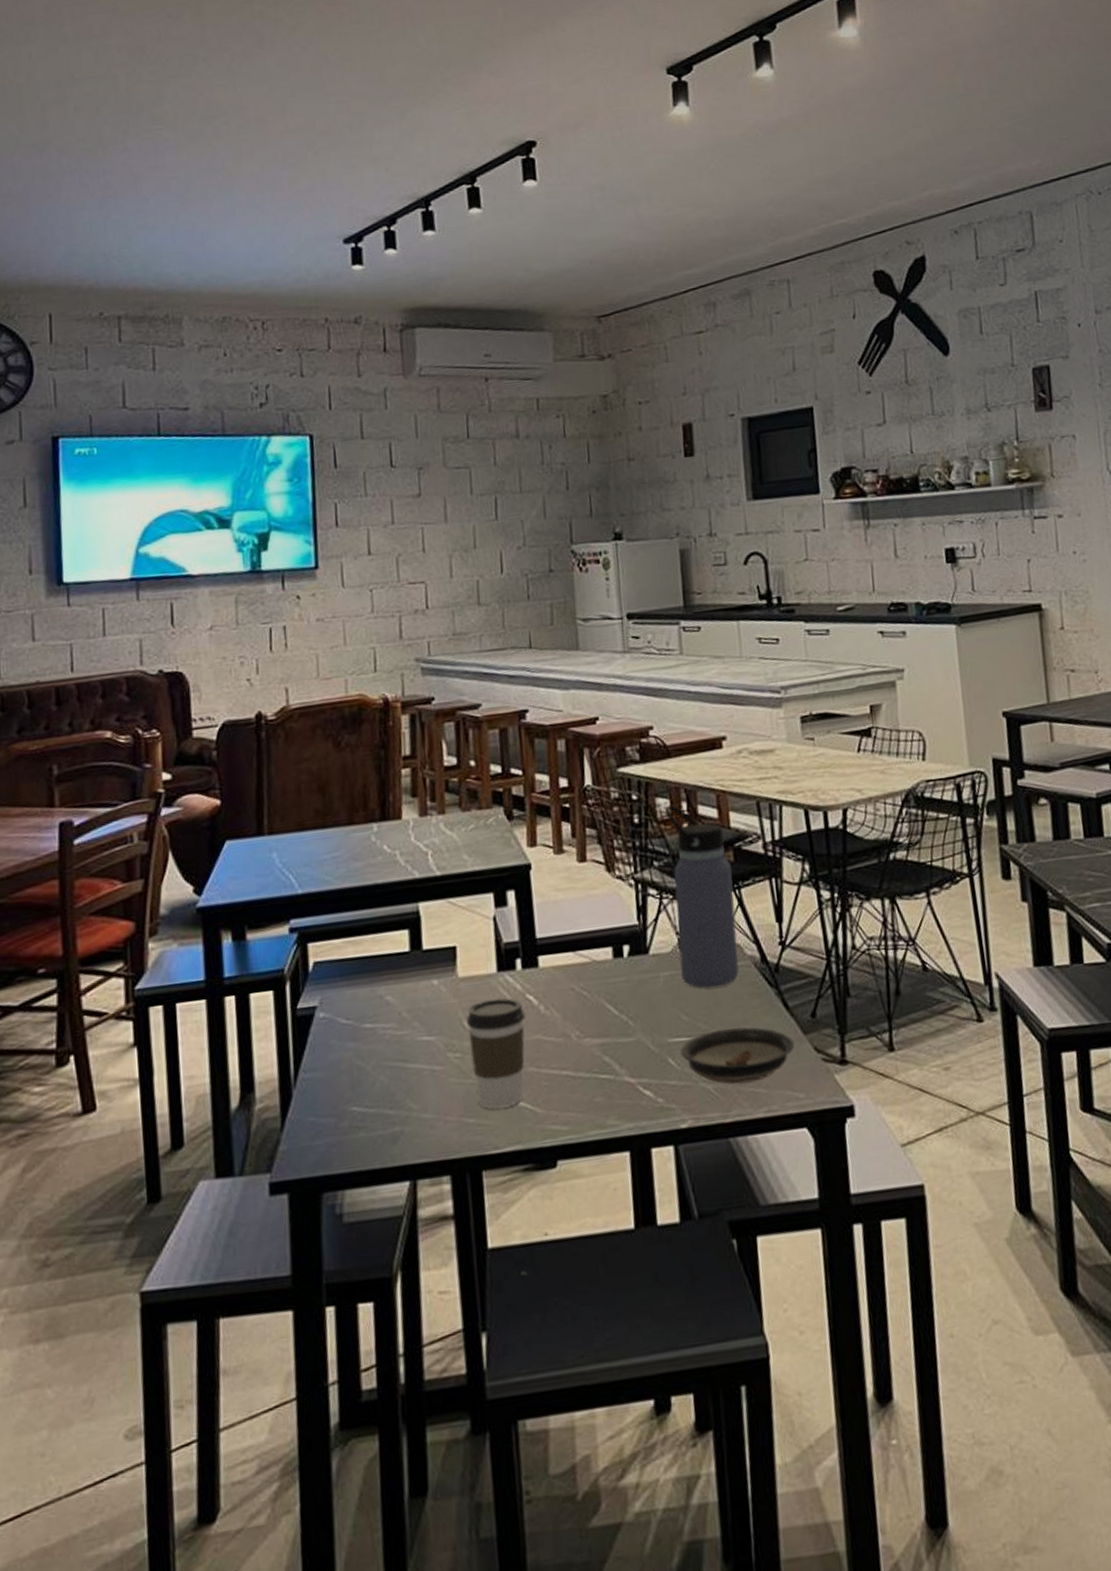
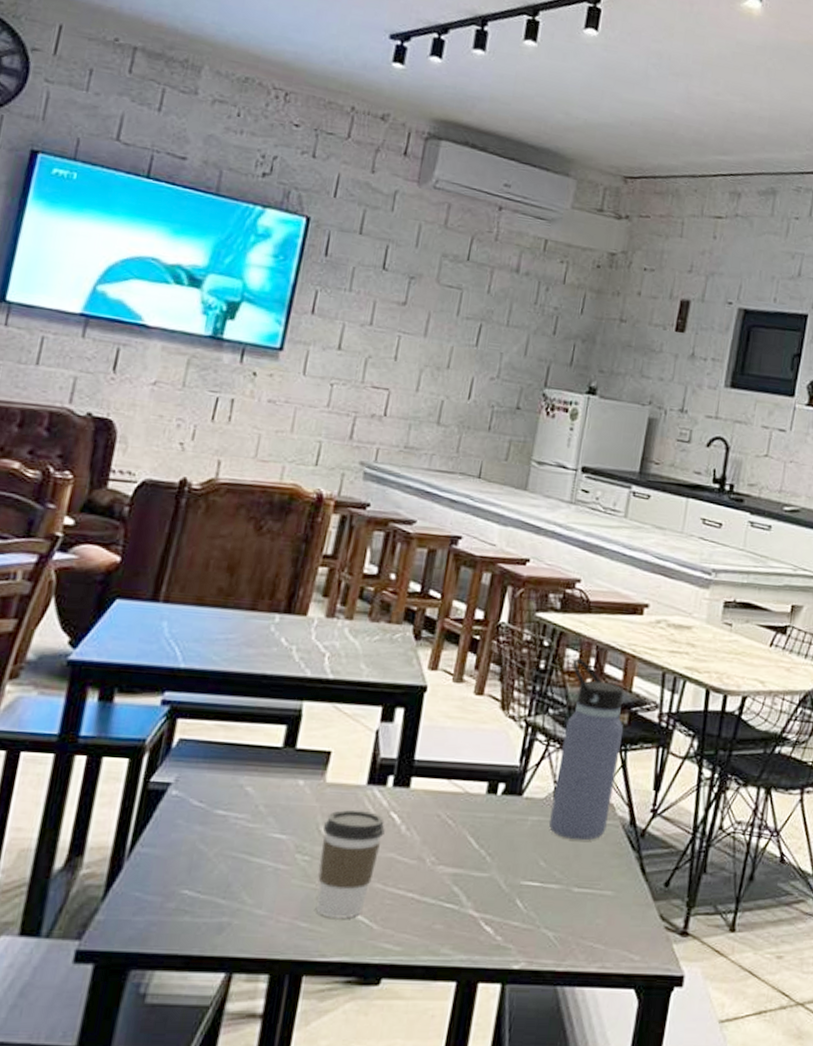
saucer: present [680,1027,794,1085] -> none [530,881,642,937]

